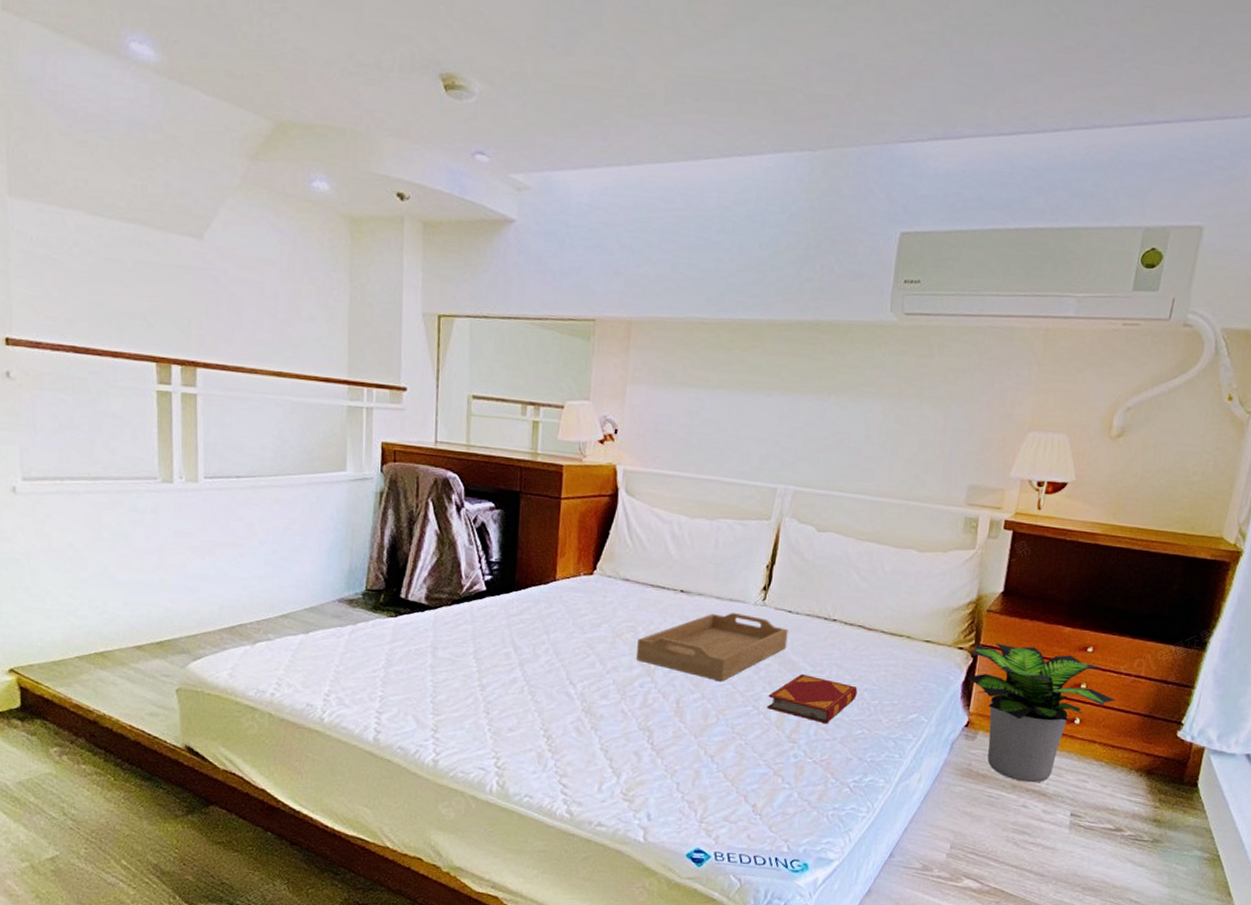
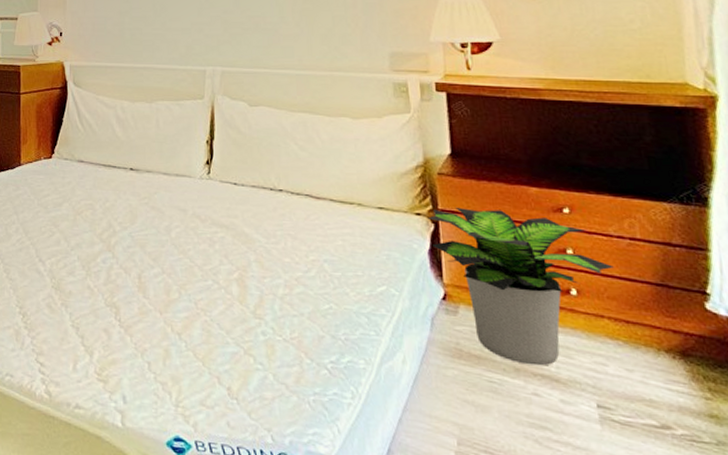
serving tray: present [636,613,789,682] -> none [97,188,237,256]
hardback book: present [767,674,858,723] -> none [226,246,317,297]

